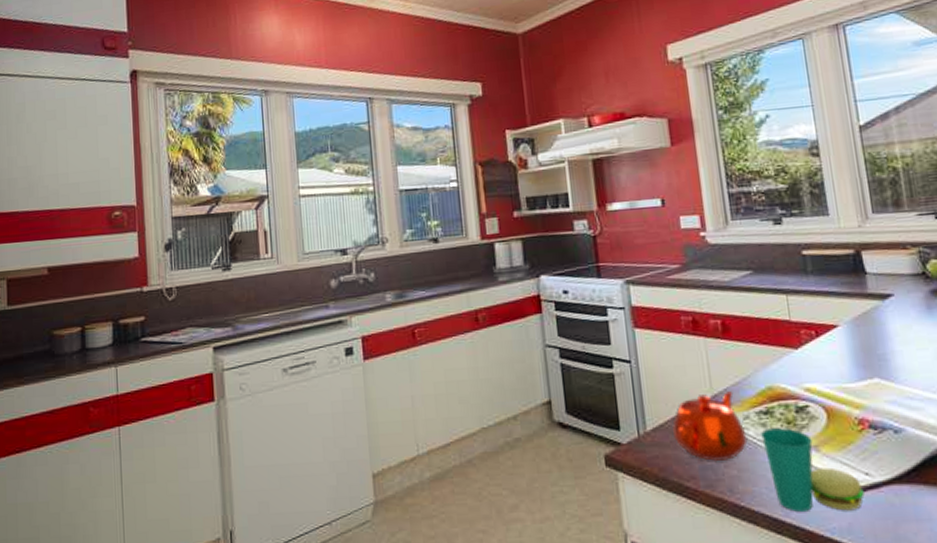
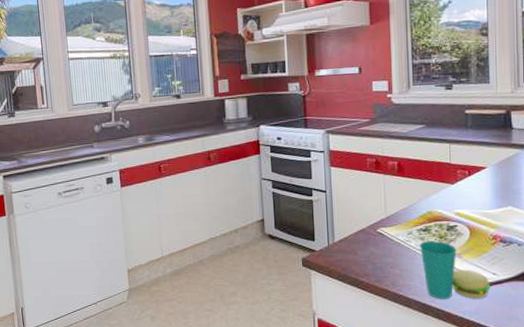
teapot: present [672,391,748,461] -> none [353,214,409,264]

